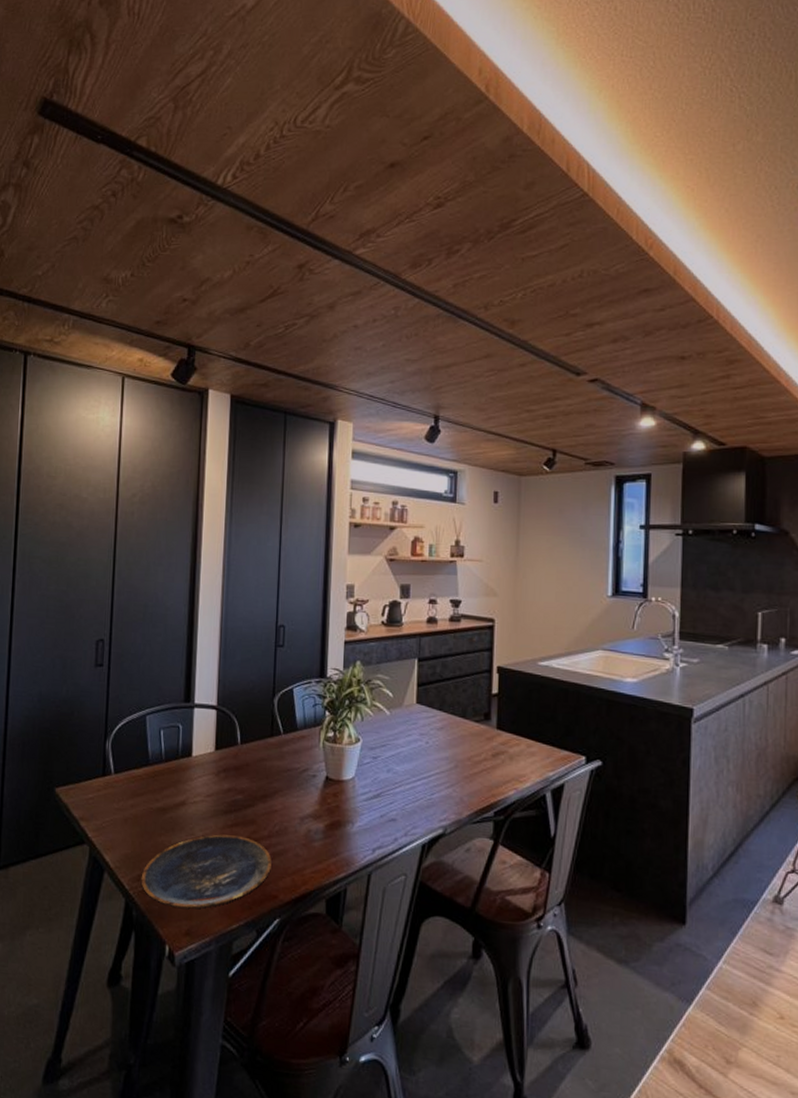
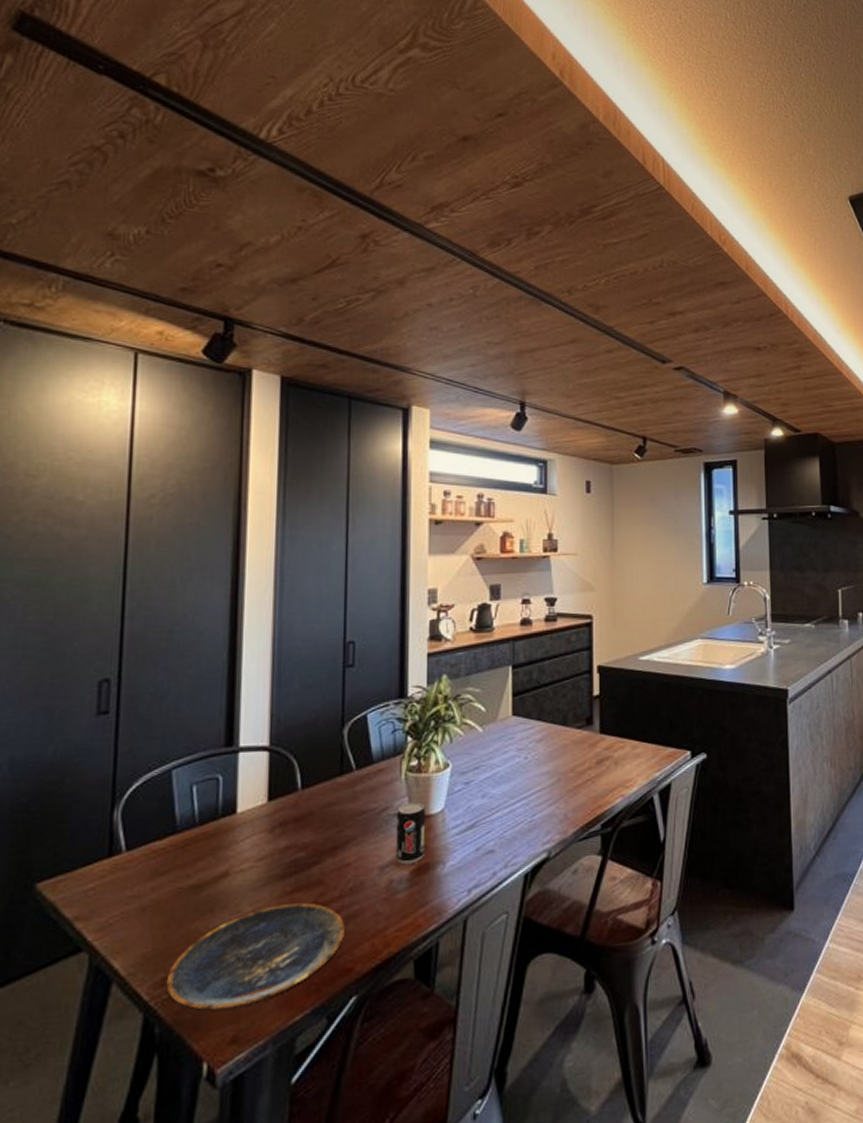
beverage can: none [313,767,340,820] -> present [395,802,426,865]

